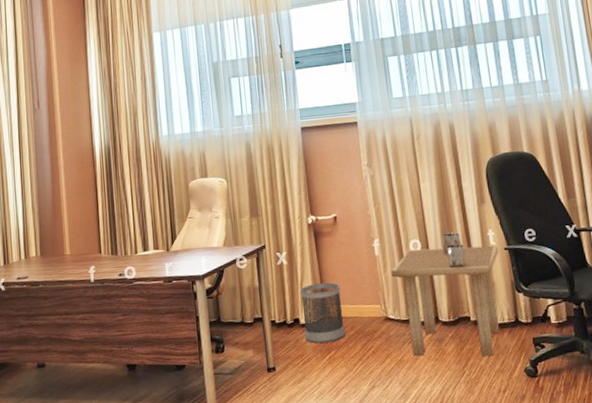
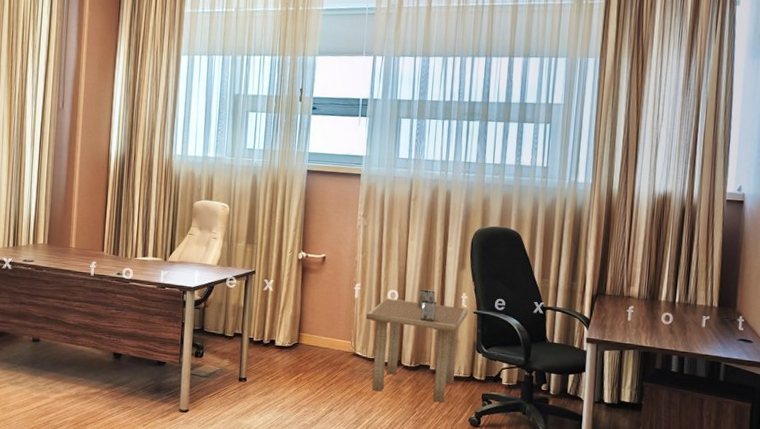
wastebasket: present [300,282,345,344] -> none [278,312,317,366]

